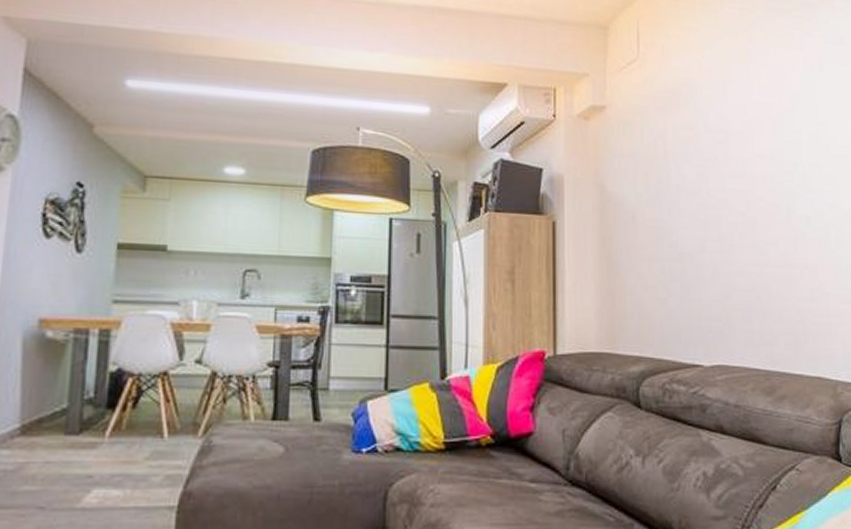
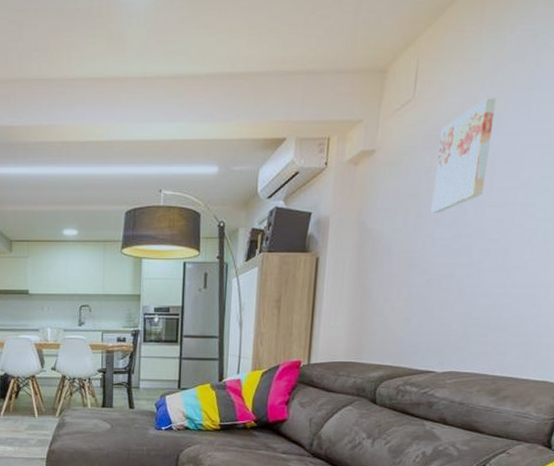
wall art: none [670,66,722,179] -> present [431,97,497,213]

